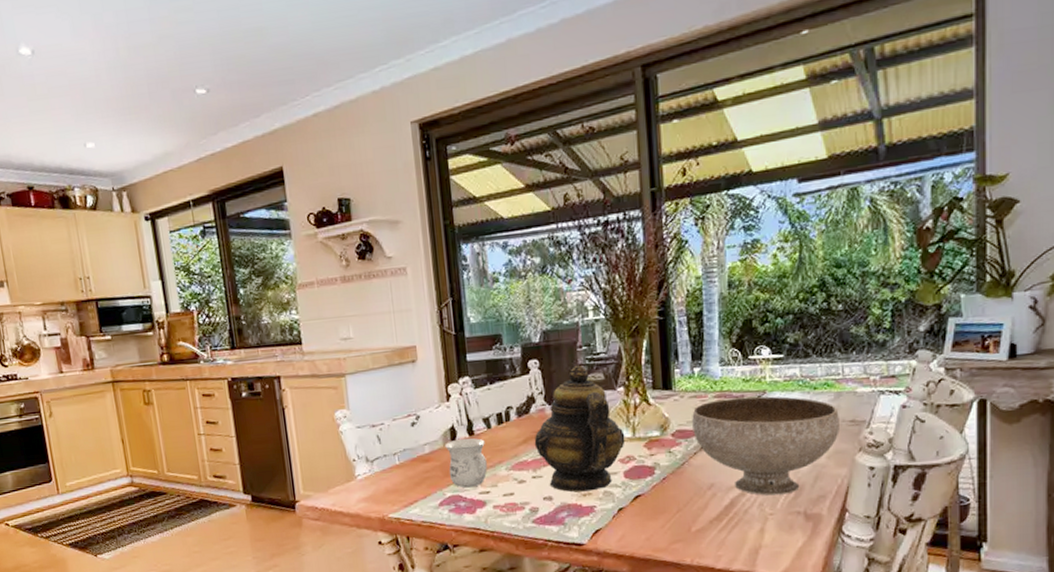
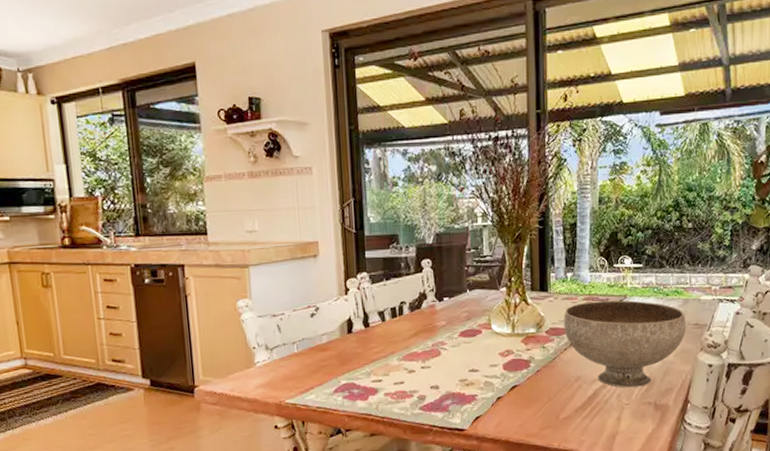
mug: present [444,438,488,488] -> none [341,329,380,376]
teapot: present [534,365,625,492] -> none [424,266,506,382]

